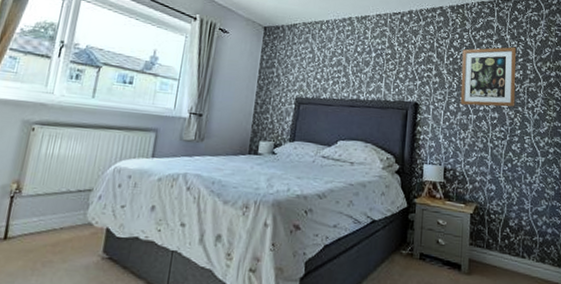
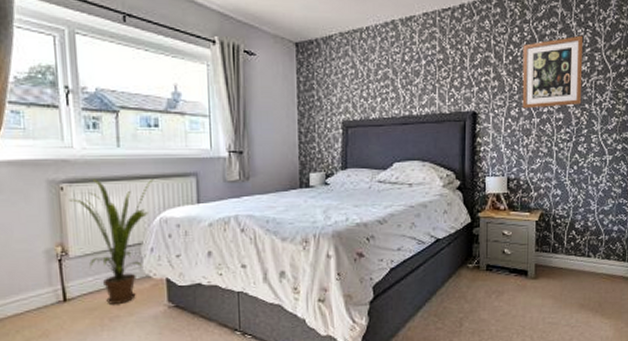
house plant: none [36,123,118,249] -> present [69,178,154,304]

